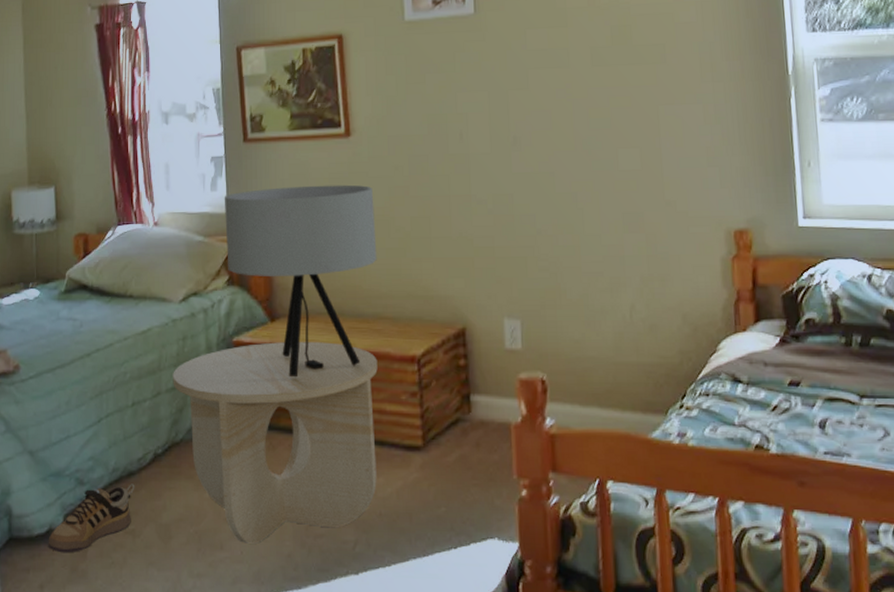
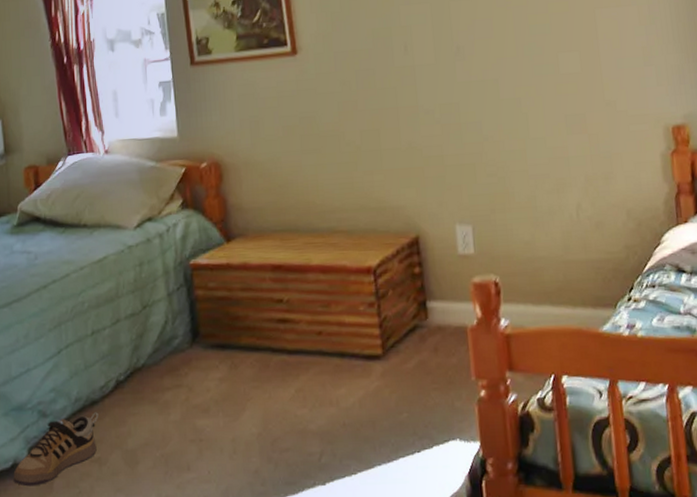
side table: present [173,342,378,544] -> none [131,259,340,463]
table lamp: present [224,184,377,378] -> none [174,102,329,296]

